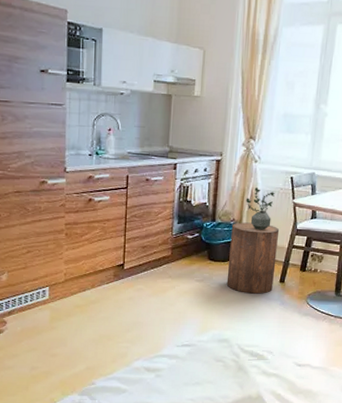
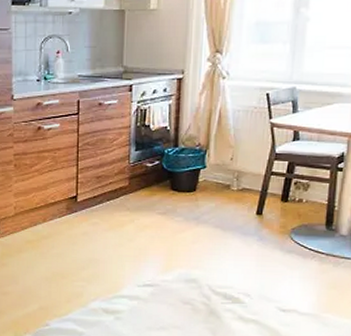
stool: present [226,222,280,294] -> none [193,147,255,228]
potted plant: present [246,187,275,231] -> none [213,107,247,157]

